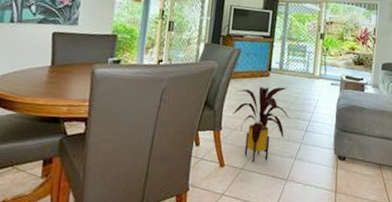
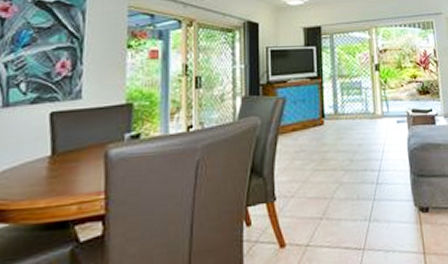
house plant: present [232,86,290,163] -> none [286,134,355,235]

